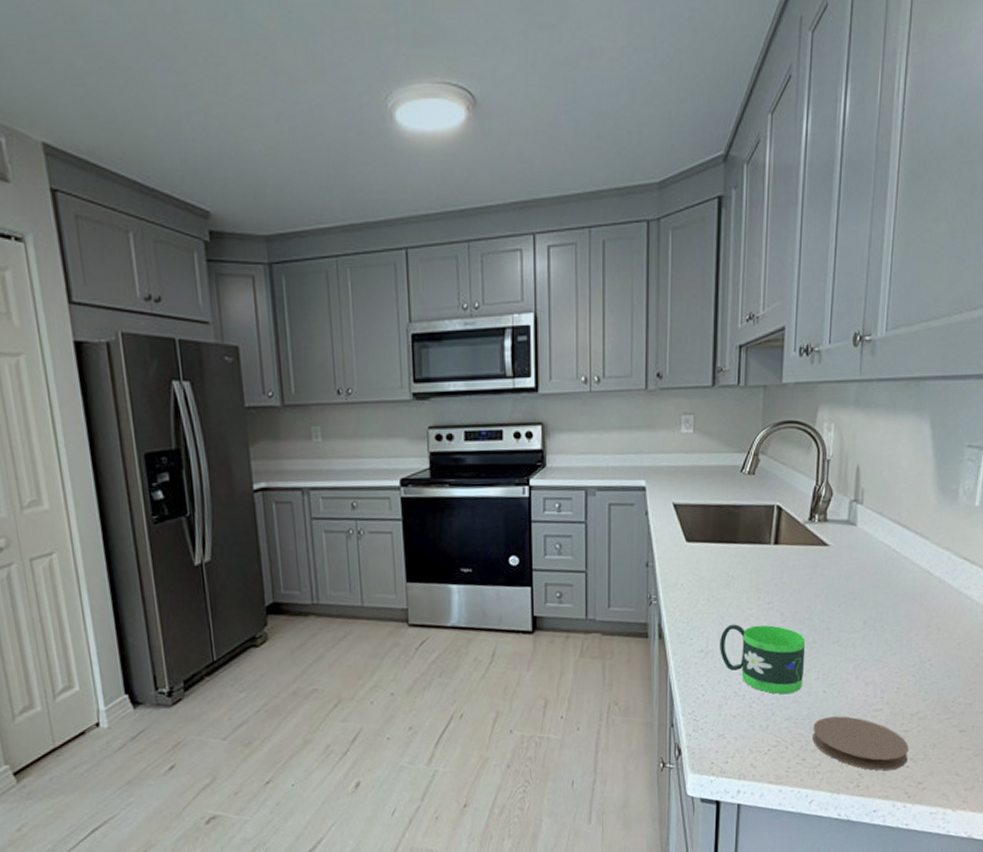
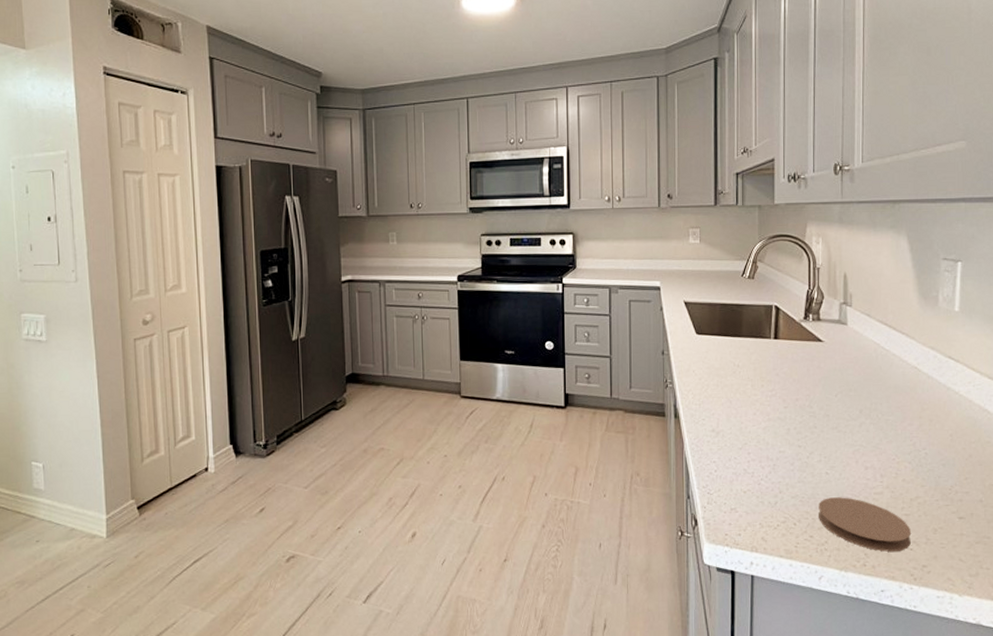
mug: present [720,624,806,695] -> none [729,408,807,474]

